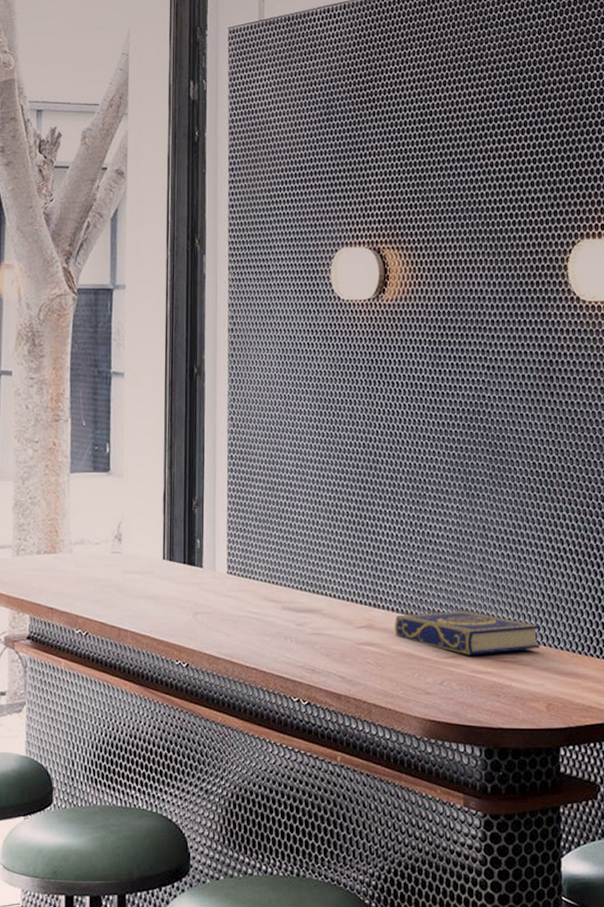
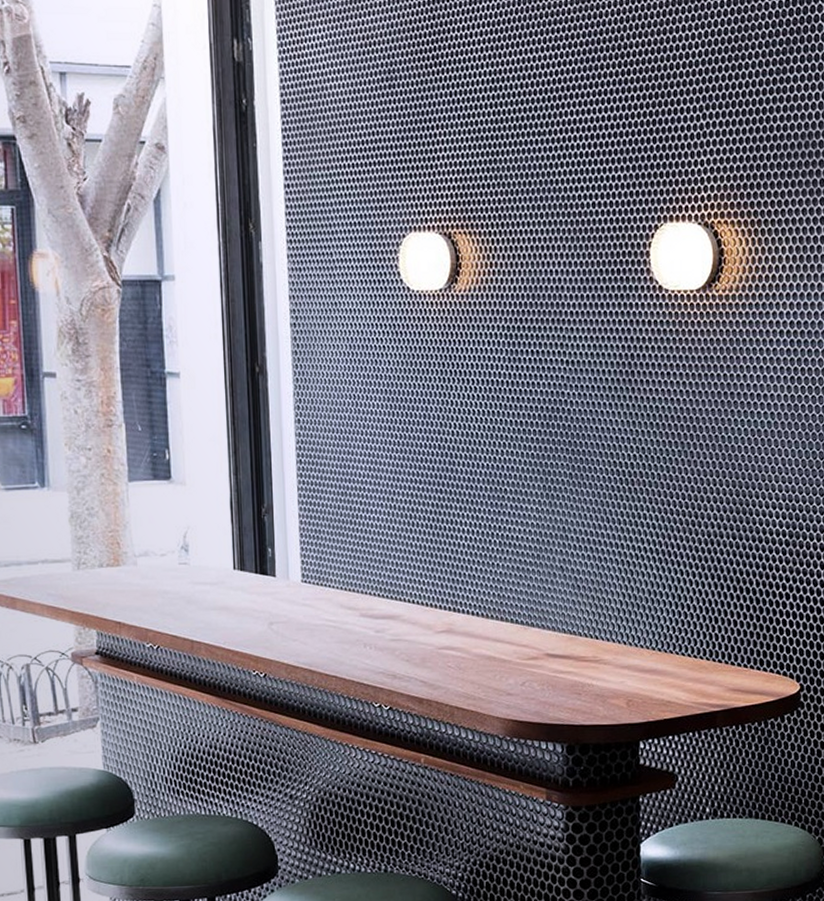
book: present [394,611,541,655] -> none [474,612,621,656]

